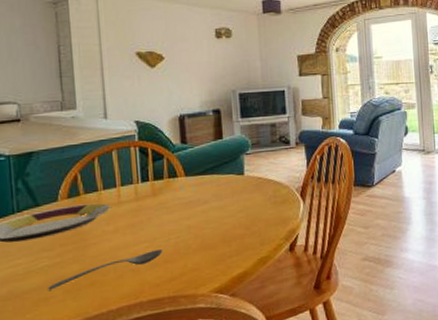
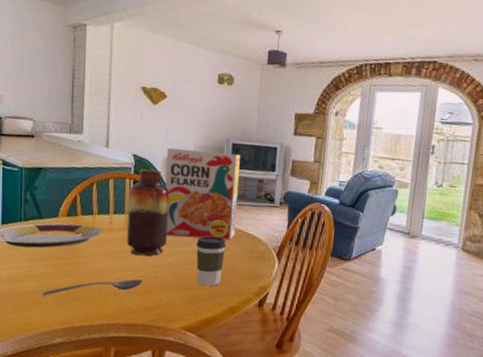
vase: none [135,132,184,225] -> present [127,168,169,257]
cereal box: none [172,103,255,198] -> present [166,147,240,241]
coffee cup: none [216,188,248,242] -> present [196,236,227,287]

